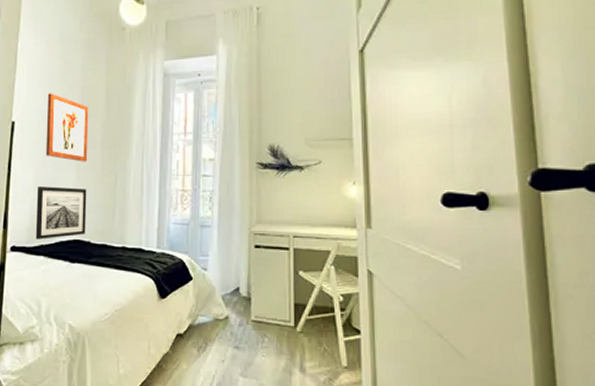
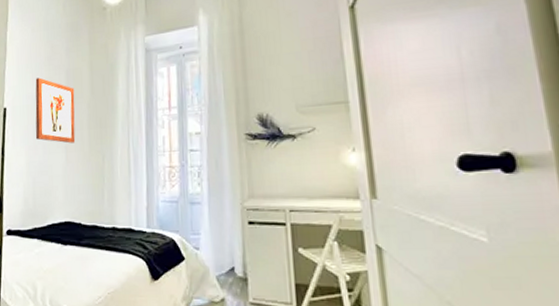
wall art: present [35,186,87,240] -> none [29,169,77,223]

